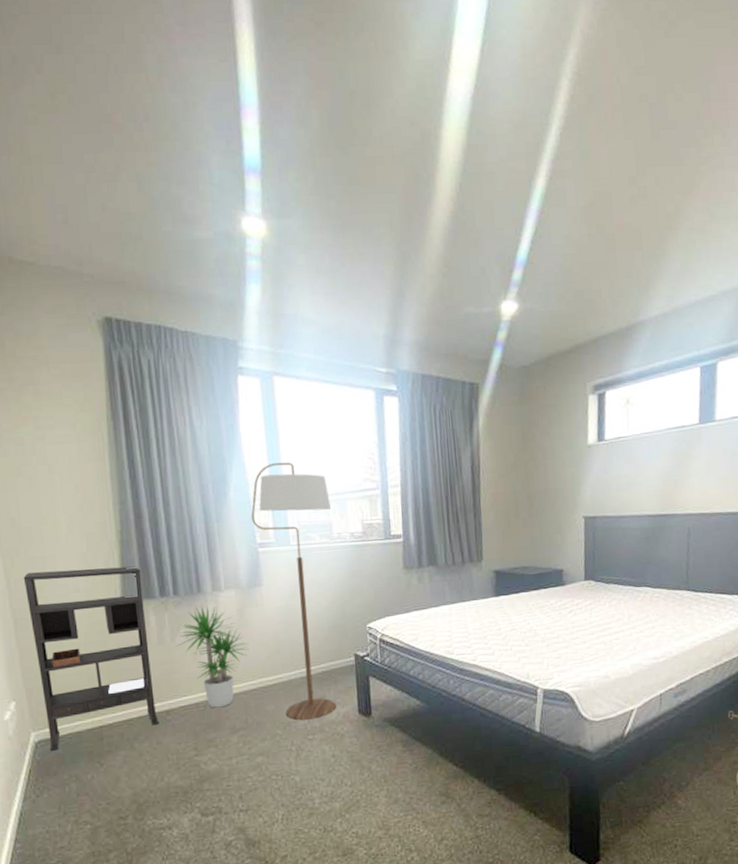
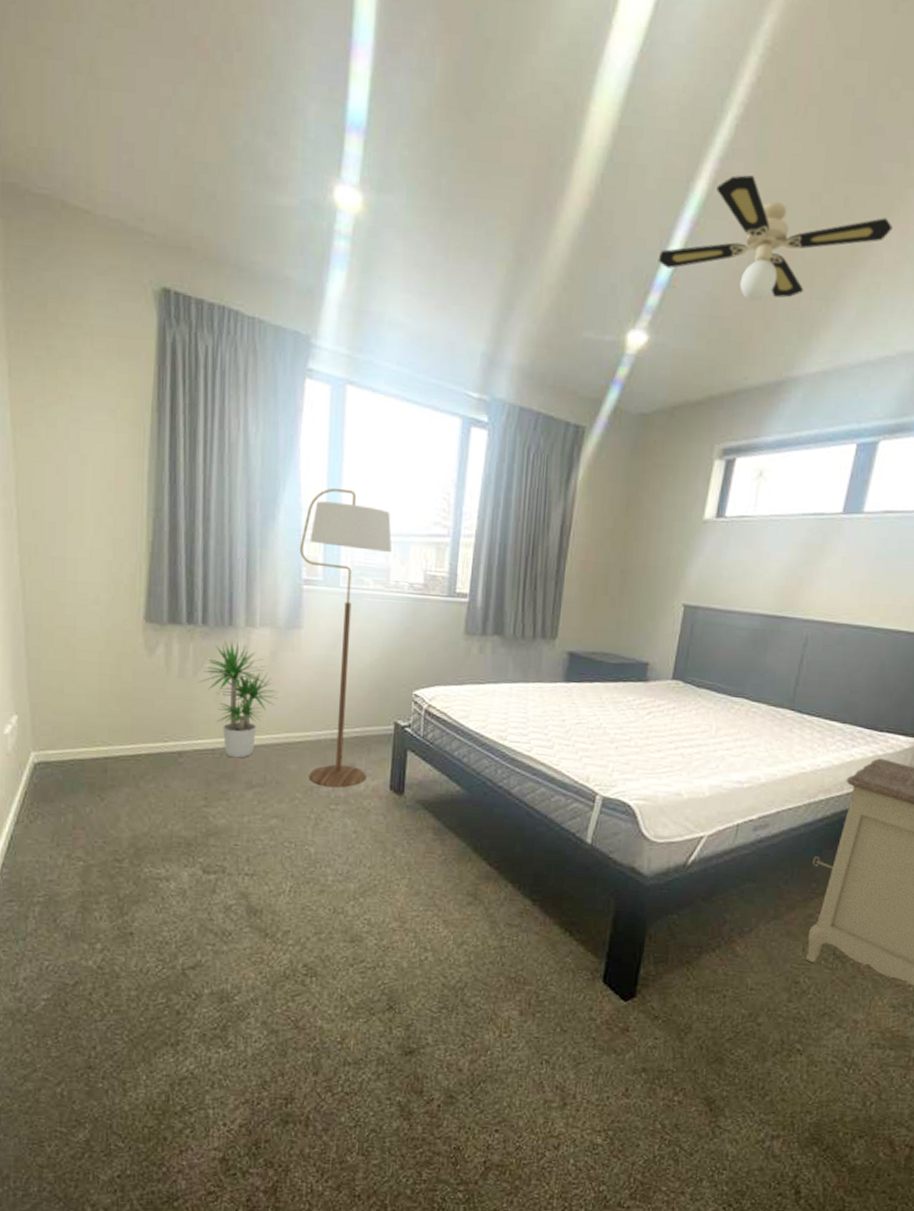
bookshelf: present [23,566,159,751] -> none [40,575,170,776]
ceiling fan: none [516,170,697,266] -> present [658,175,893,301]

